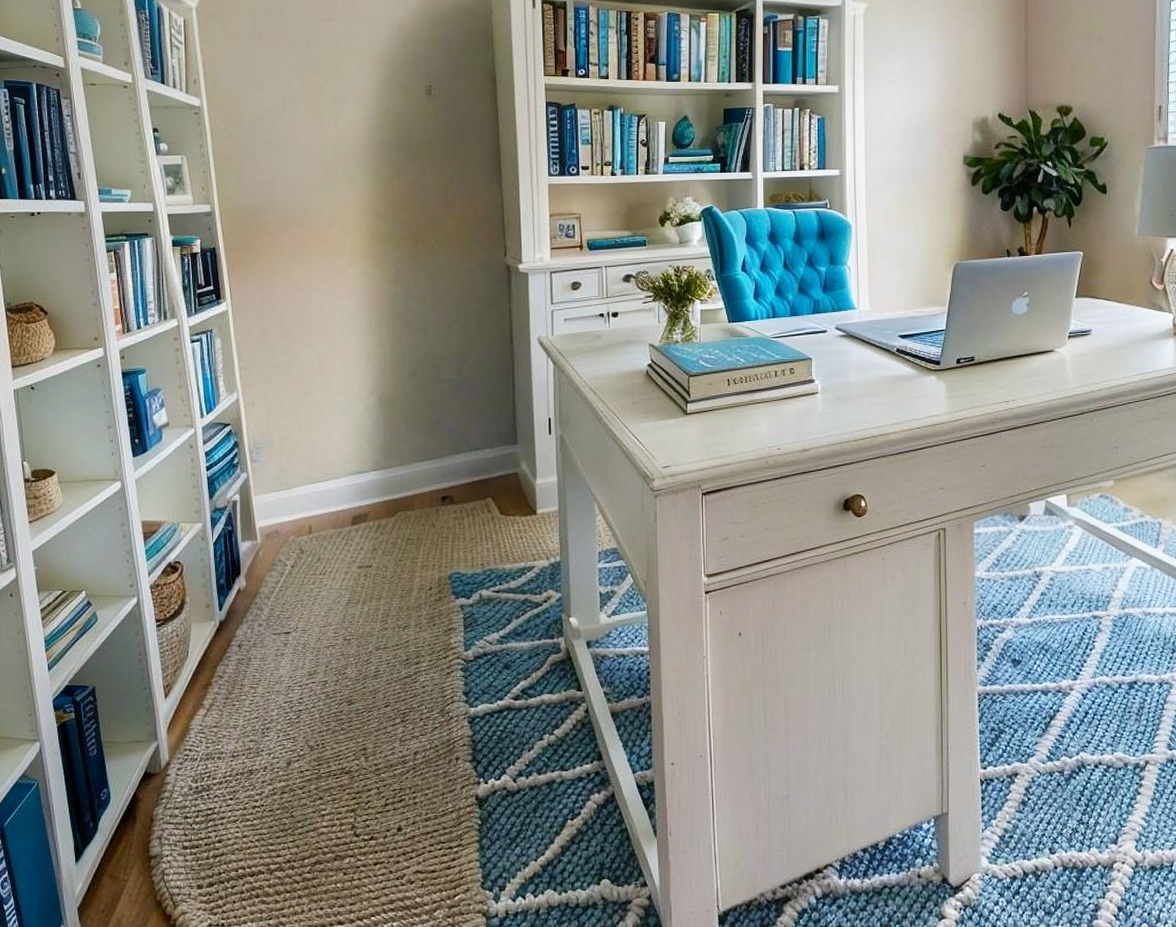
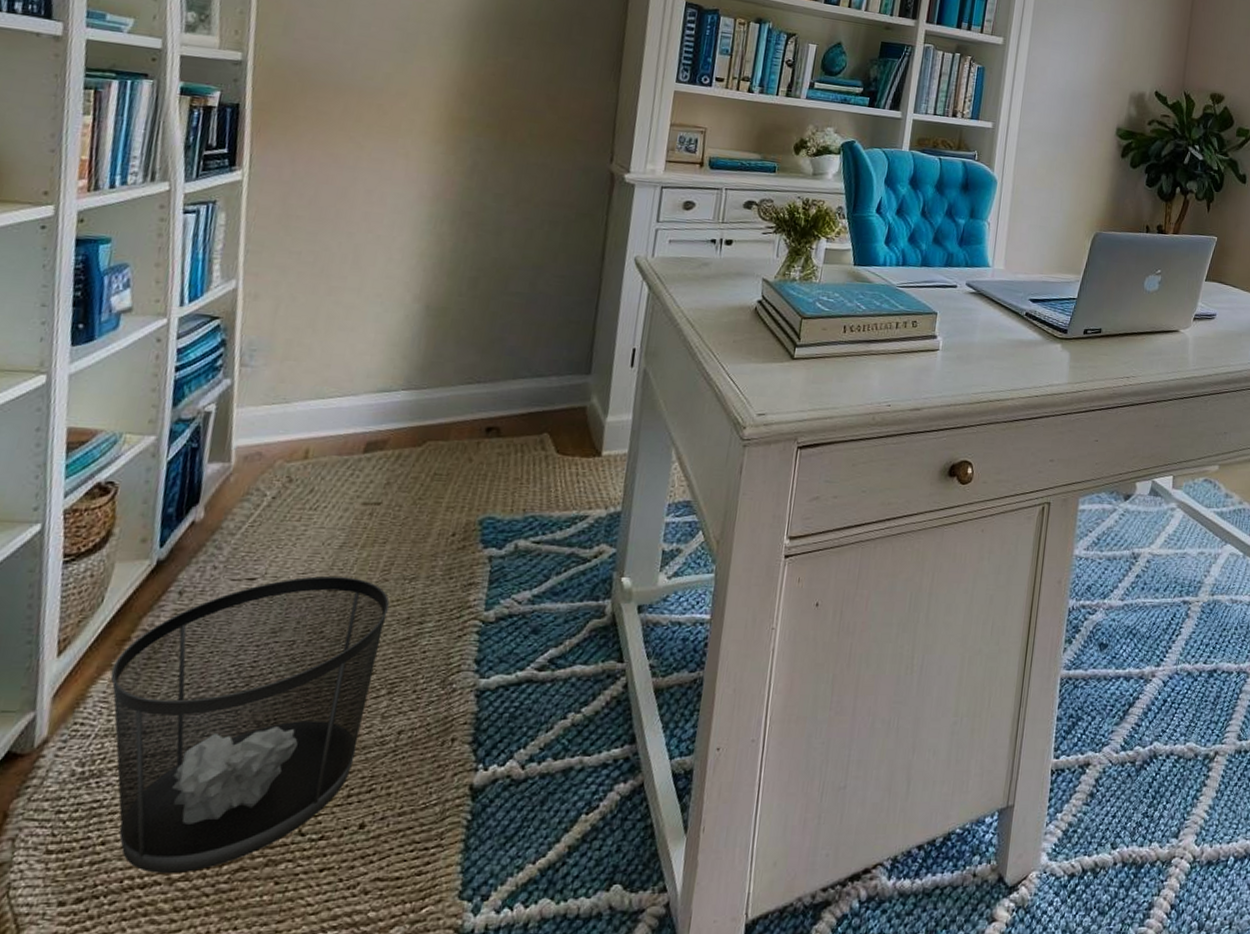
waste bin: none [203,627,391,866] -> present [110,575,390,874]

